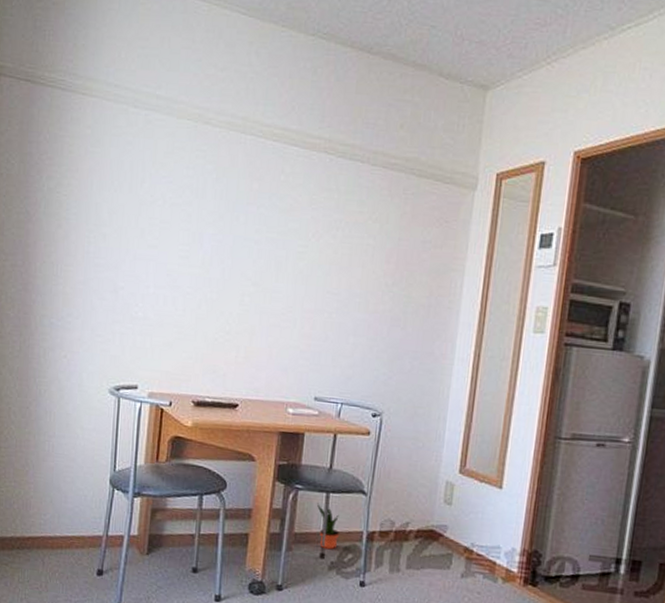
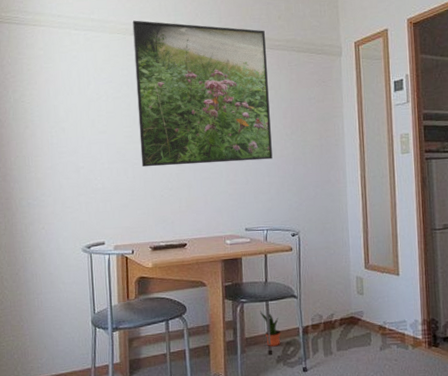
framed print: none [195,104,379,314] -> present [132,20,273,167]

